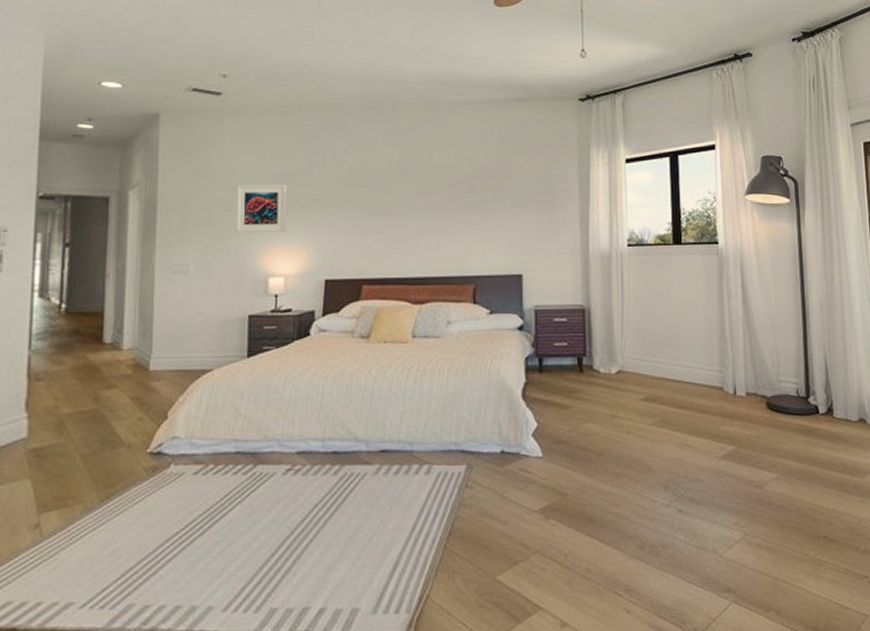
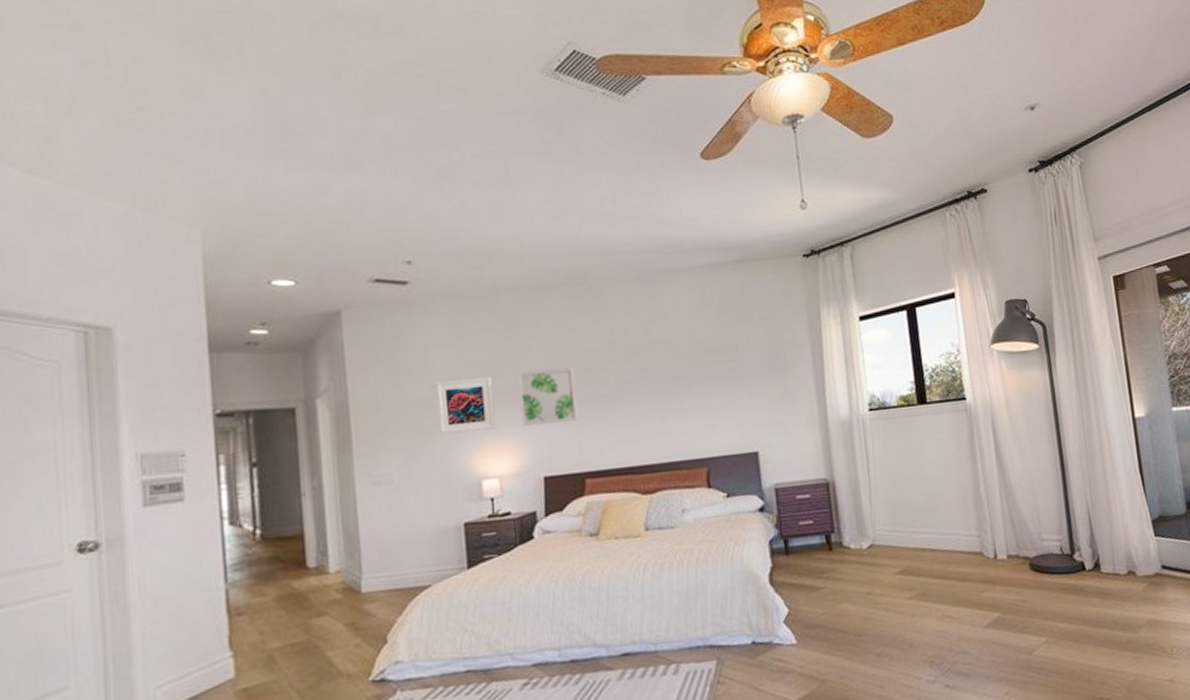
wall art: none [310,182,362,232] -> present [517,367,577,426]

